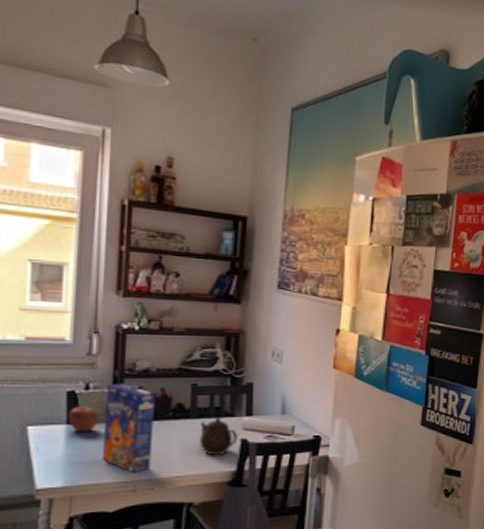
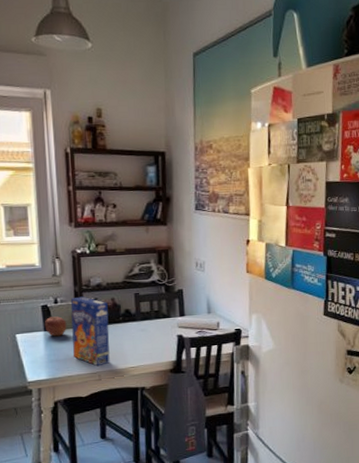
teapot: present [199,417,238,456] -> none [144,319,175,350]

